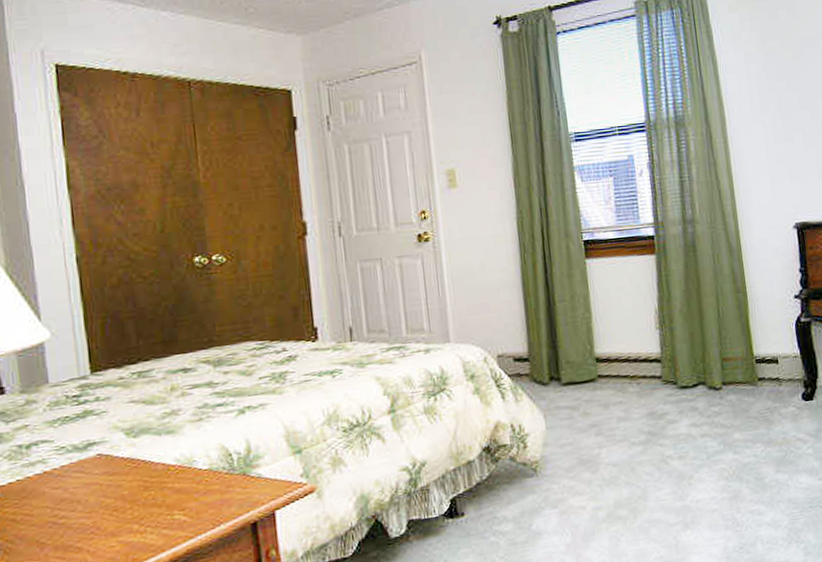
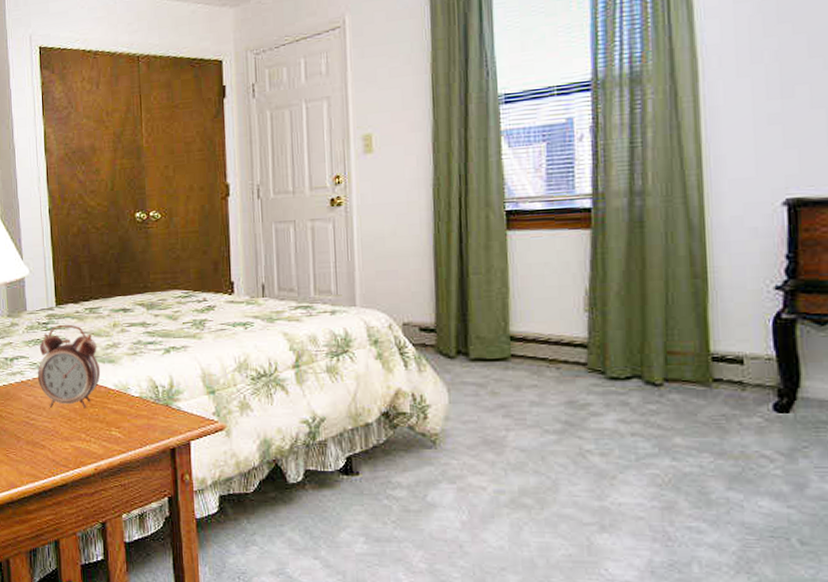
alarm clock: none [67,393,157,500] -> present [37,324,101,409]

